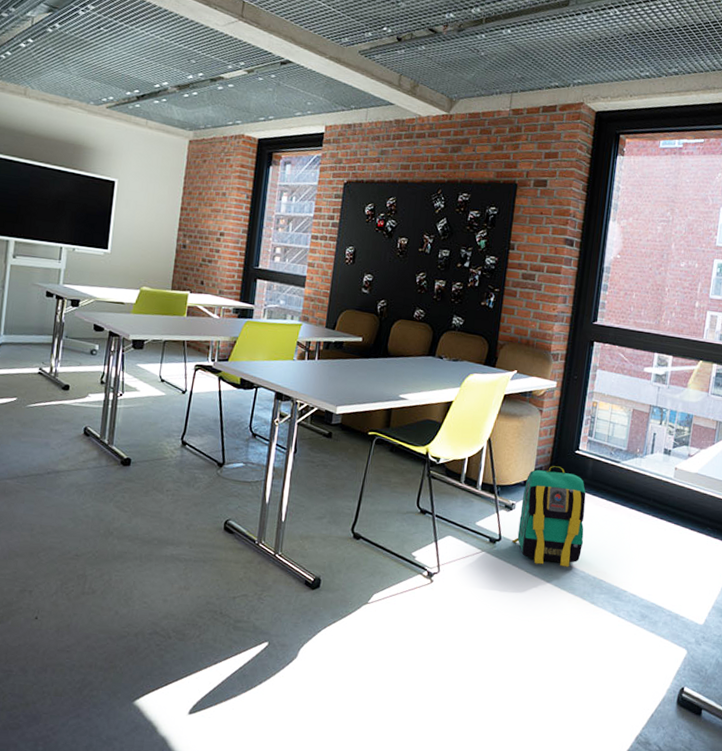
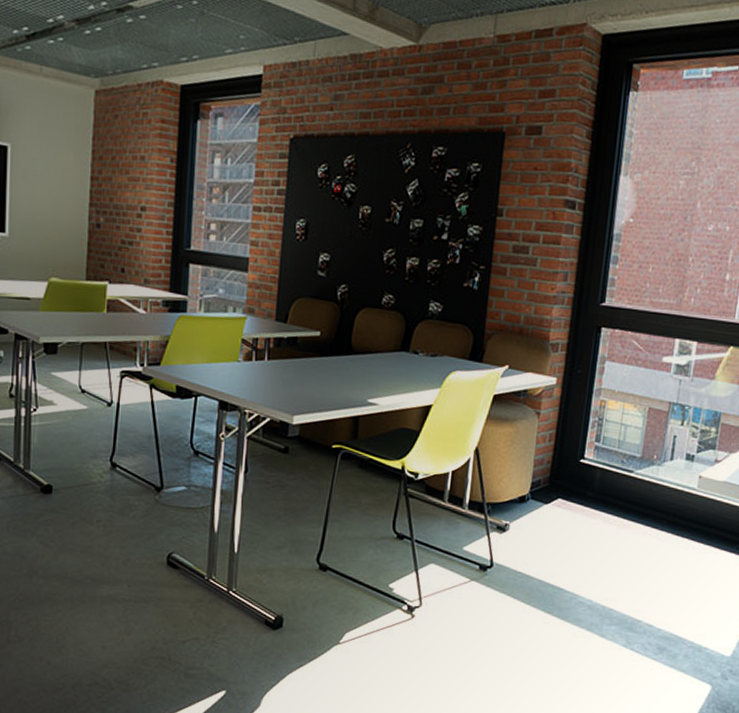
backpack: present [512,466,586,567] -> none [506,478,593,596]

